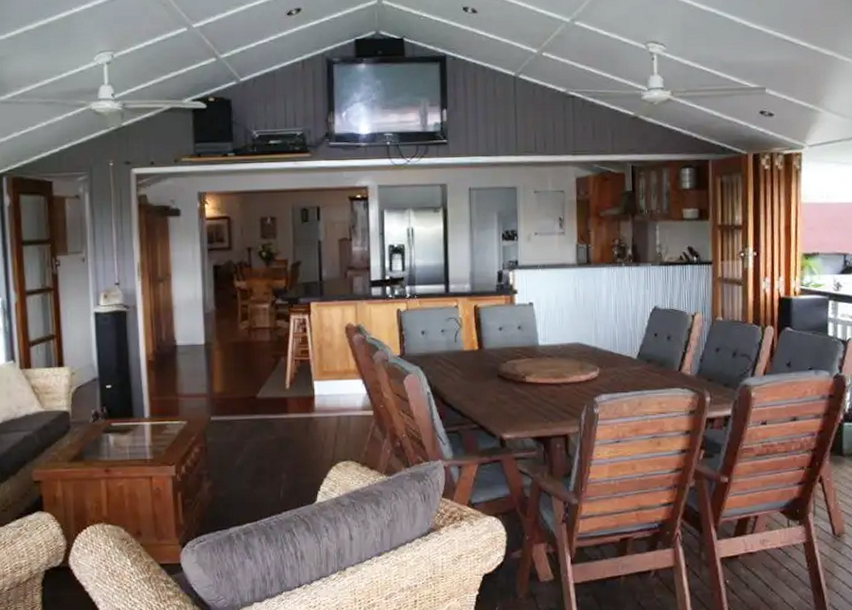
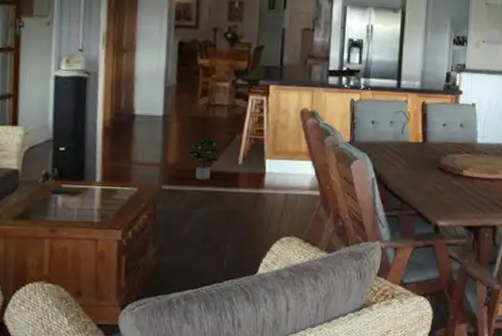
potted plant: none [231,364,271,408] -> present [186,138,225,180]

